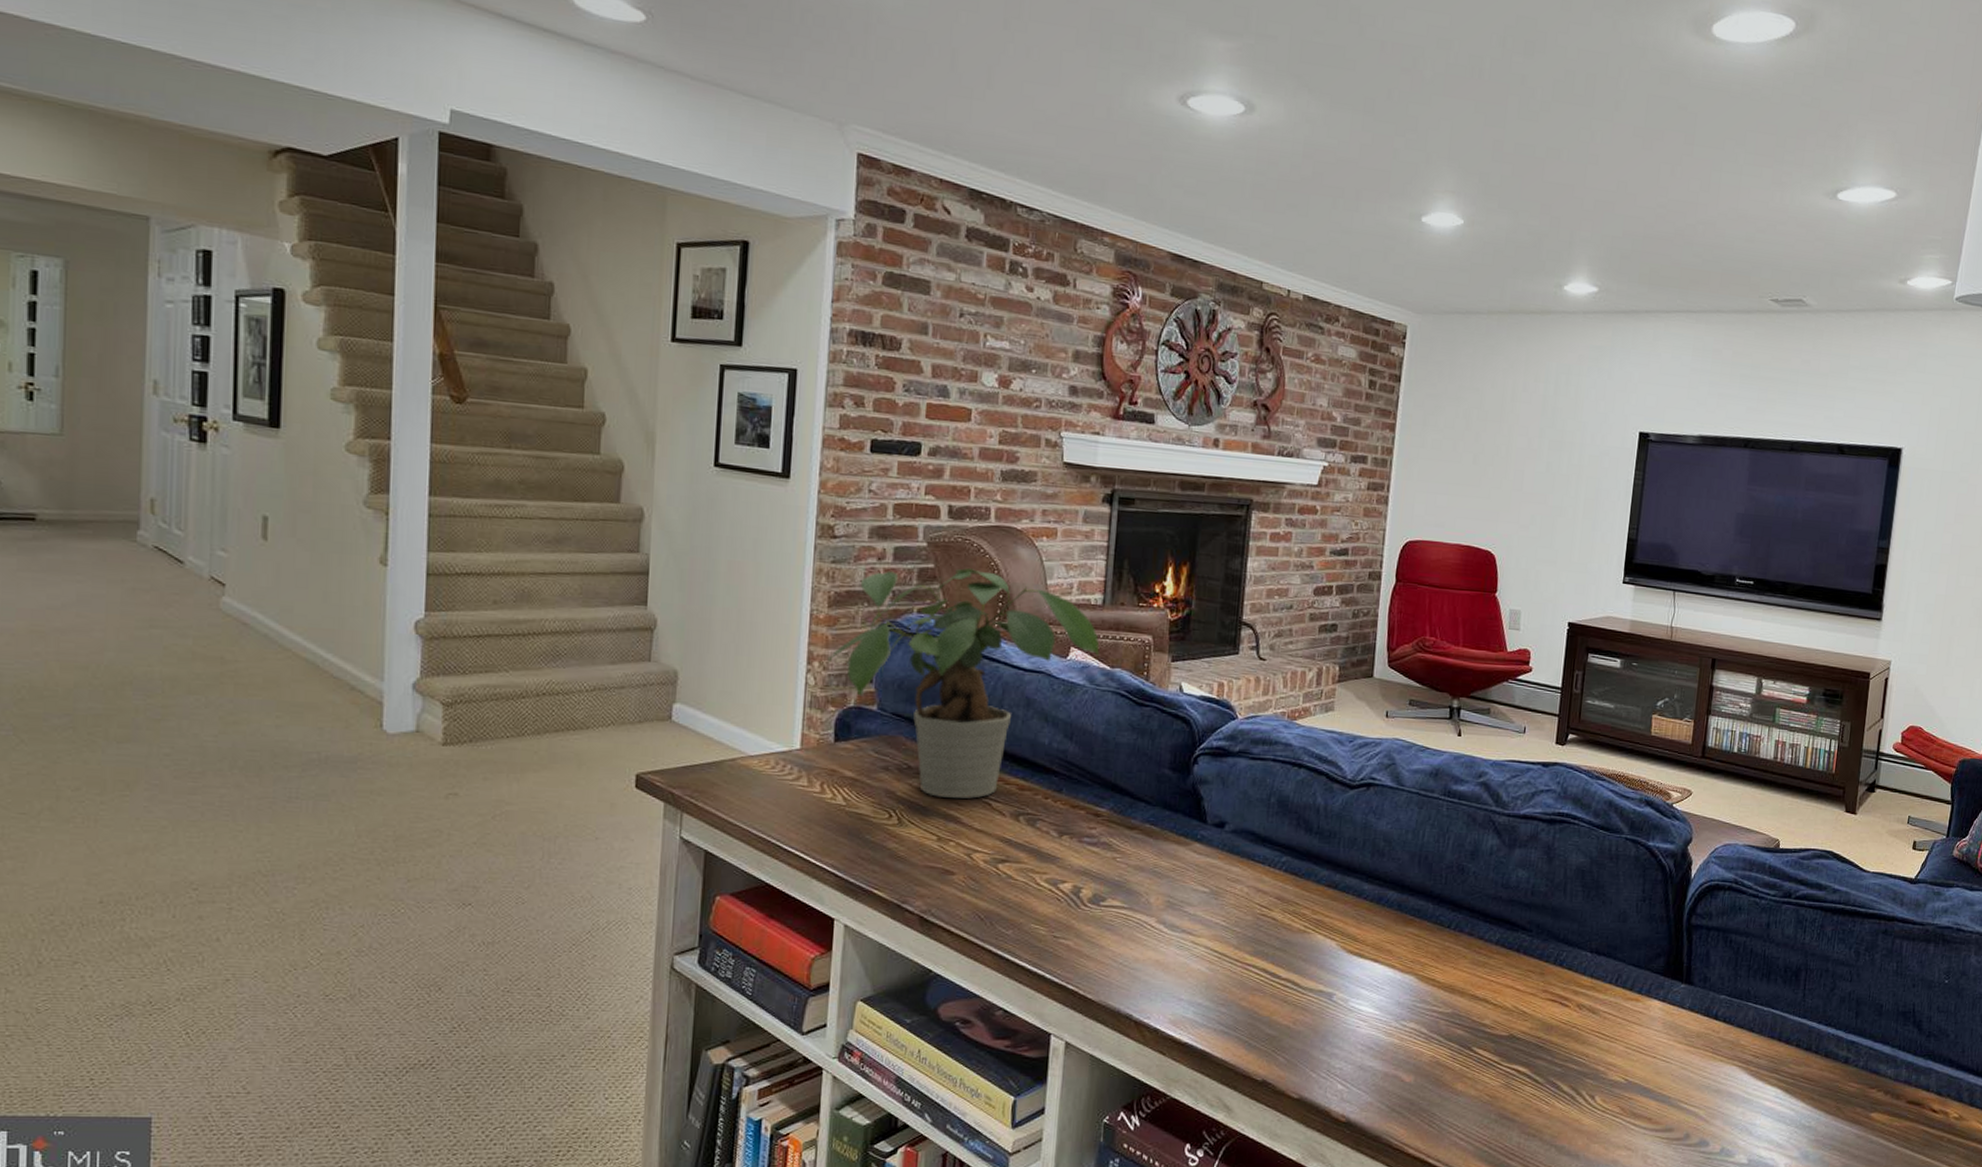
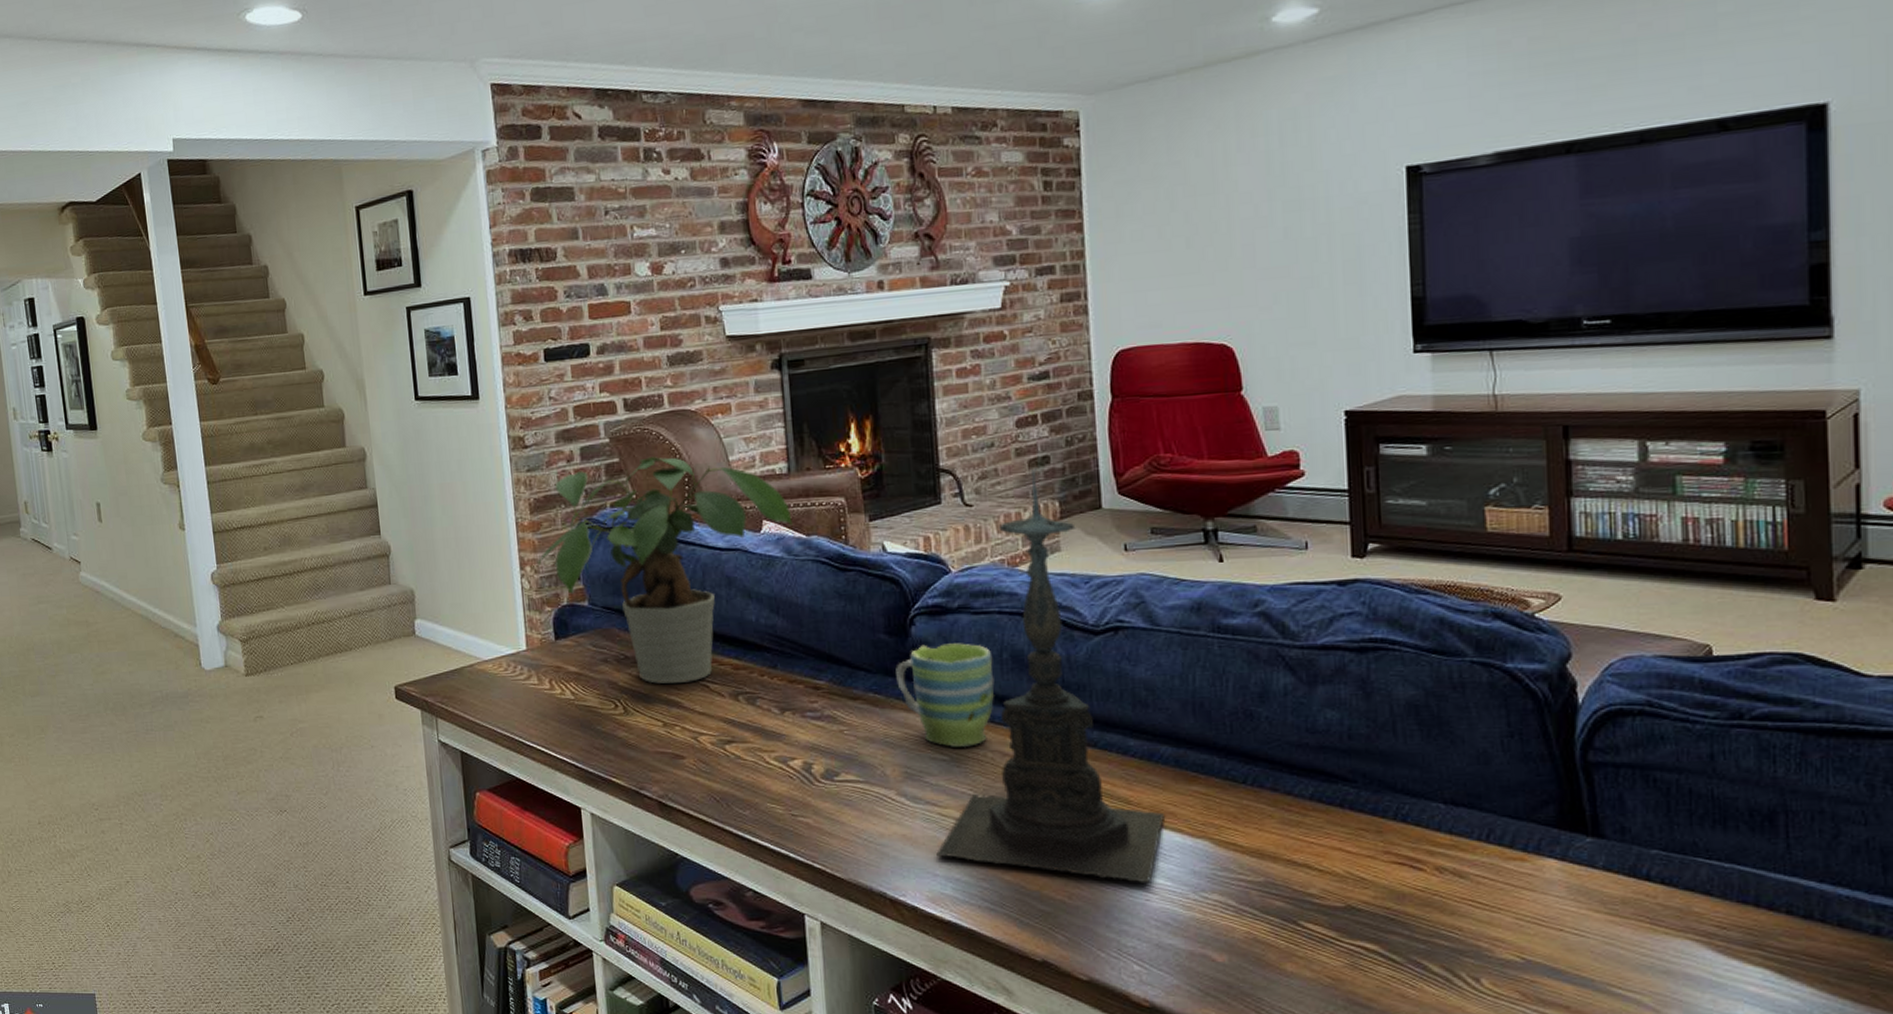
mug: none [1173,783,1262,881] -> present [895,643,995,747]
candle holder: none [1184,633,1382,1012] -> present [936,467,1164,883]

